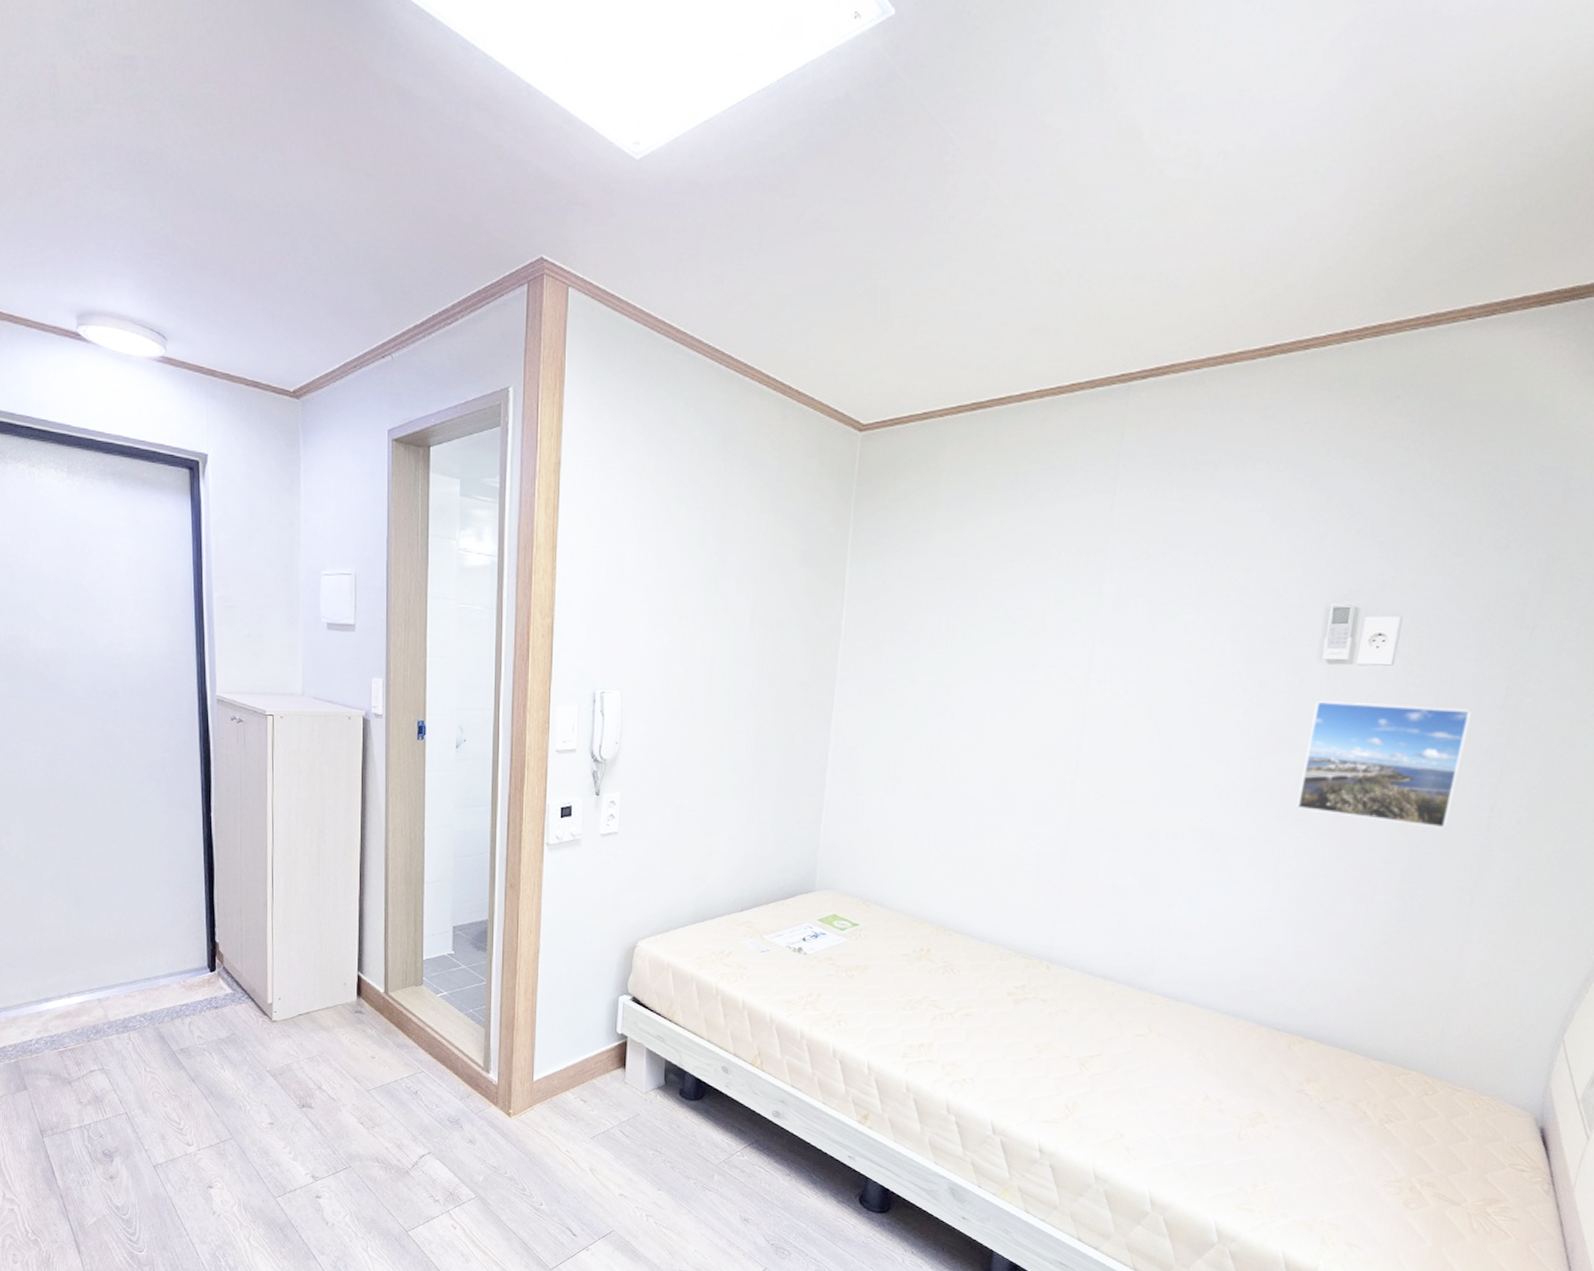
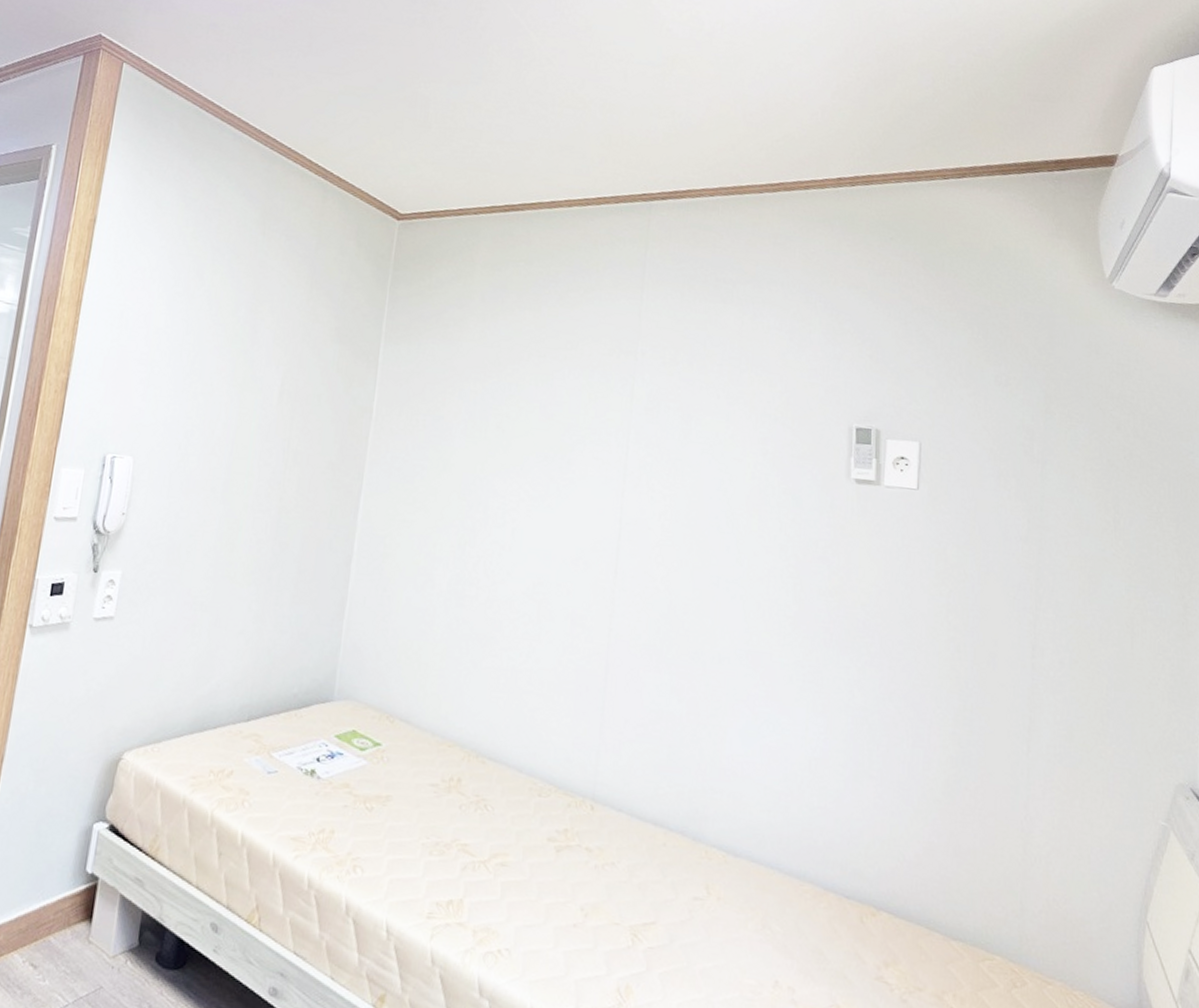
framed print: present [1295,701,1472,829] -> none [840,521,998,667]

